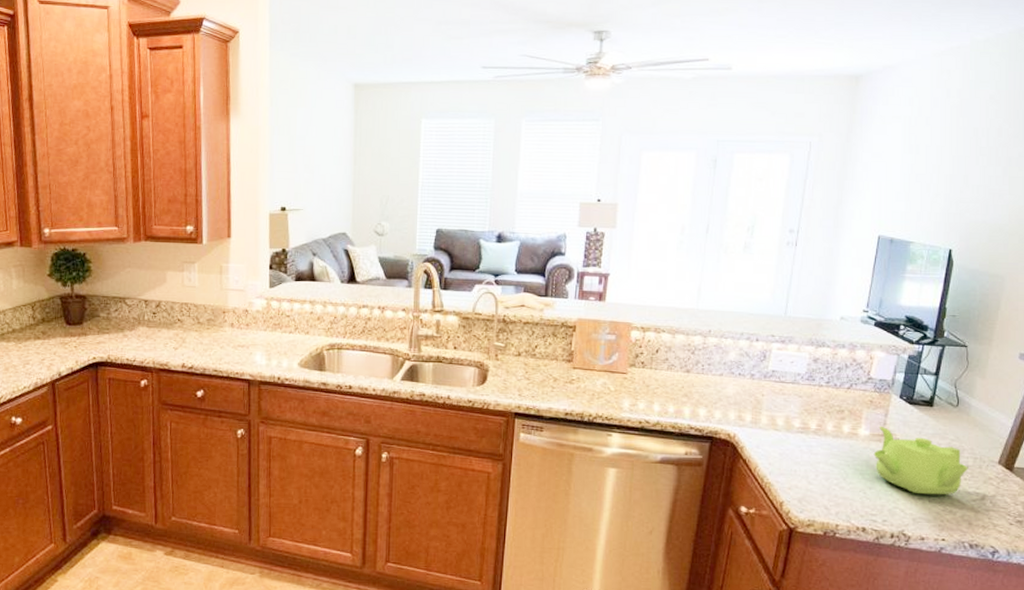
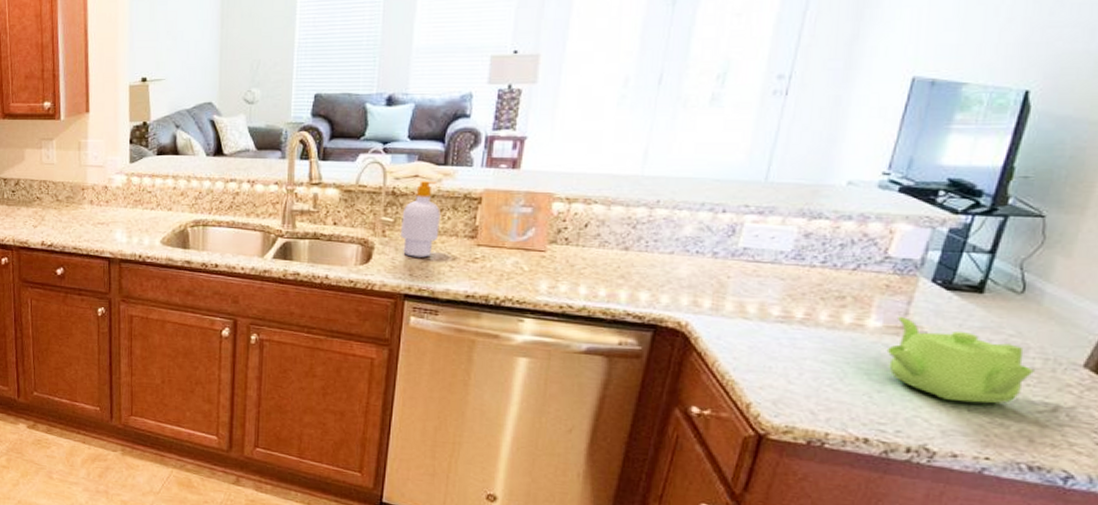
soap bottle: none [511,310,543,379] -> present [401,181,440,258]

